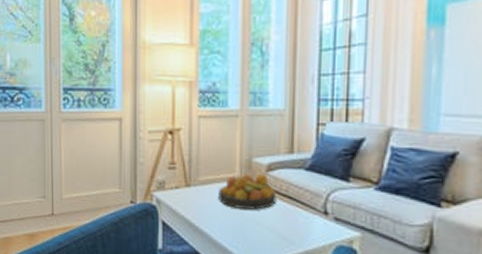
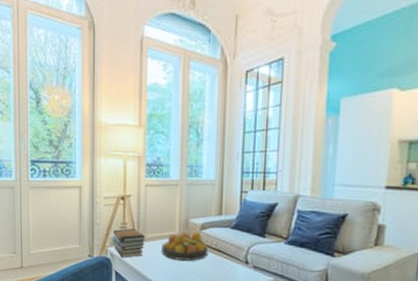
book stack: none [159,169,199,205] -> present [112,229,146,258]

